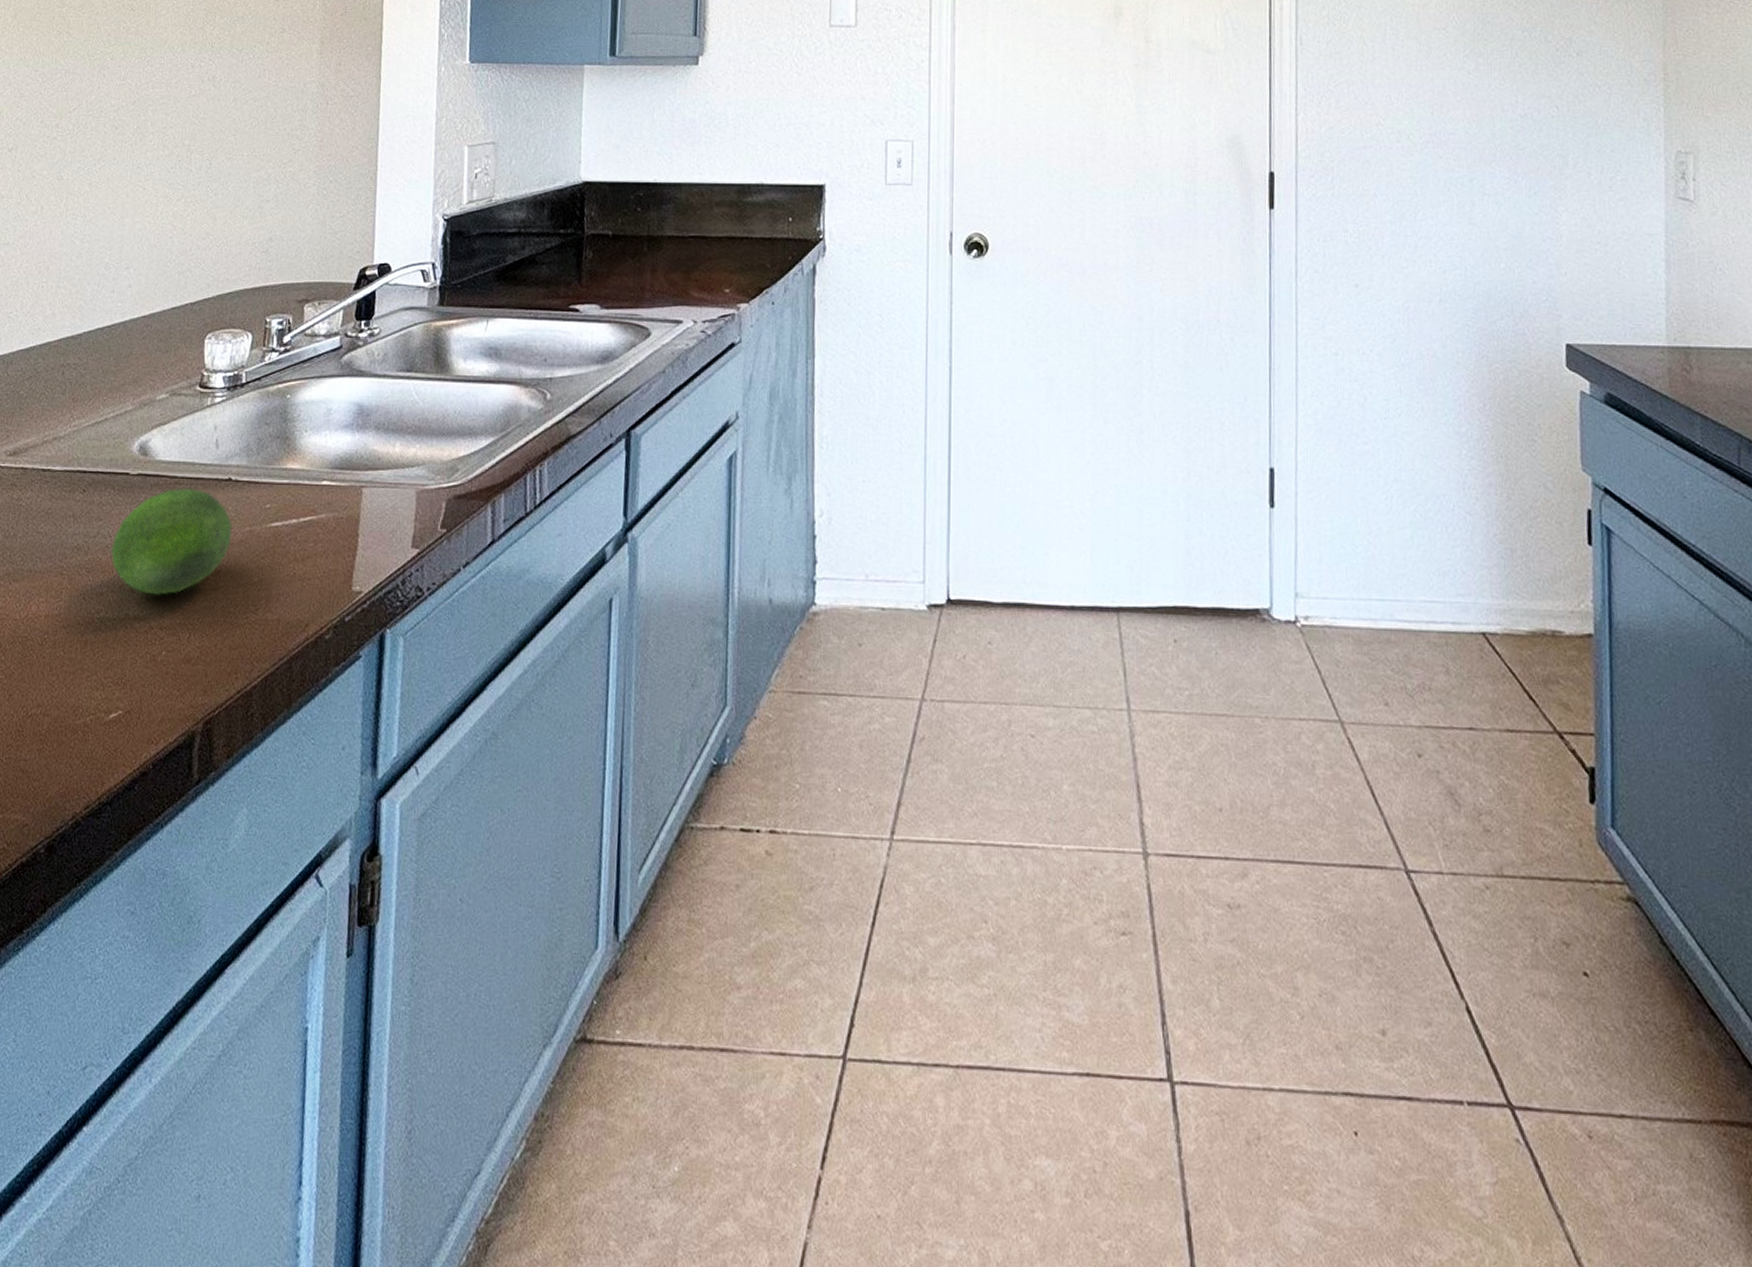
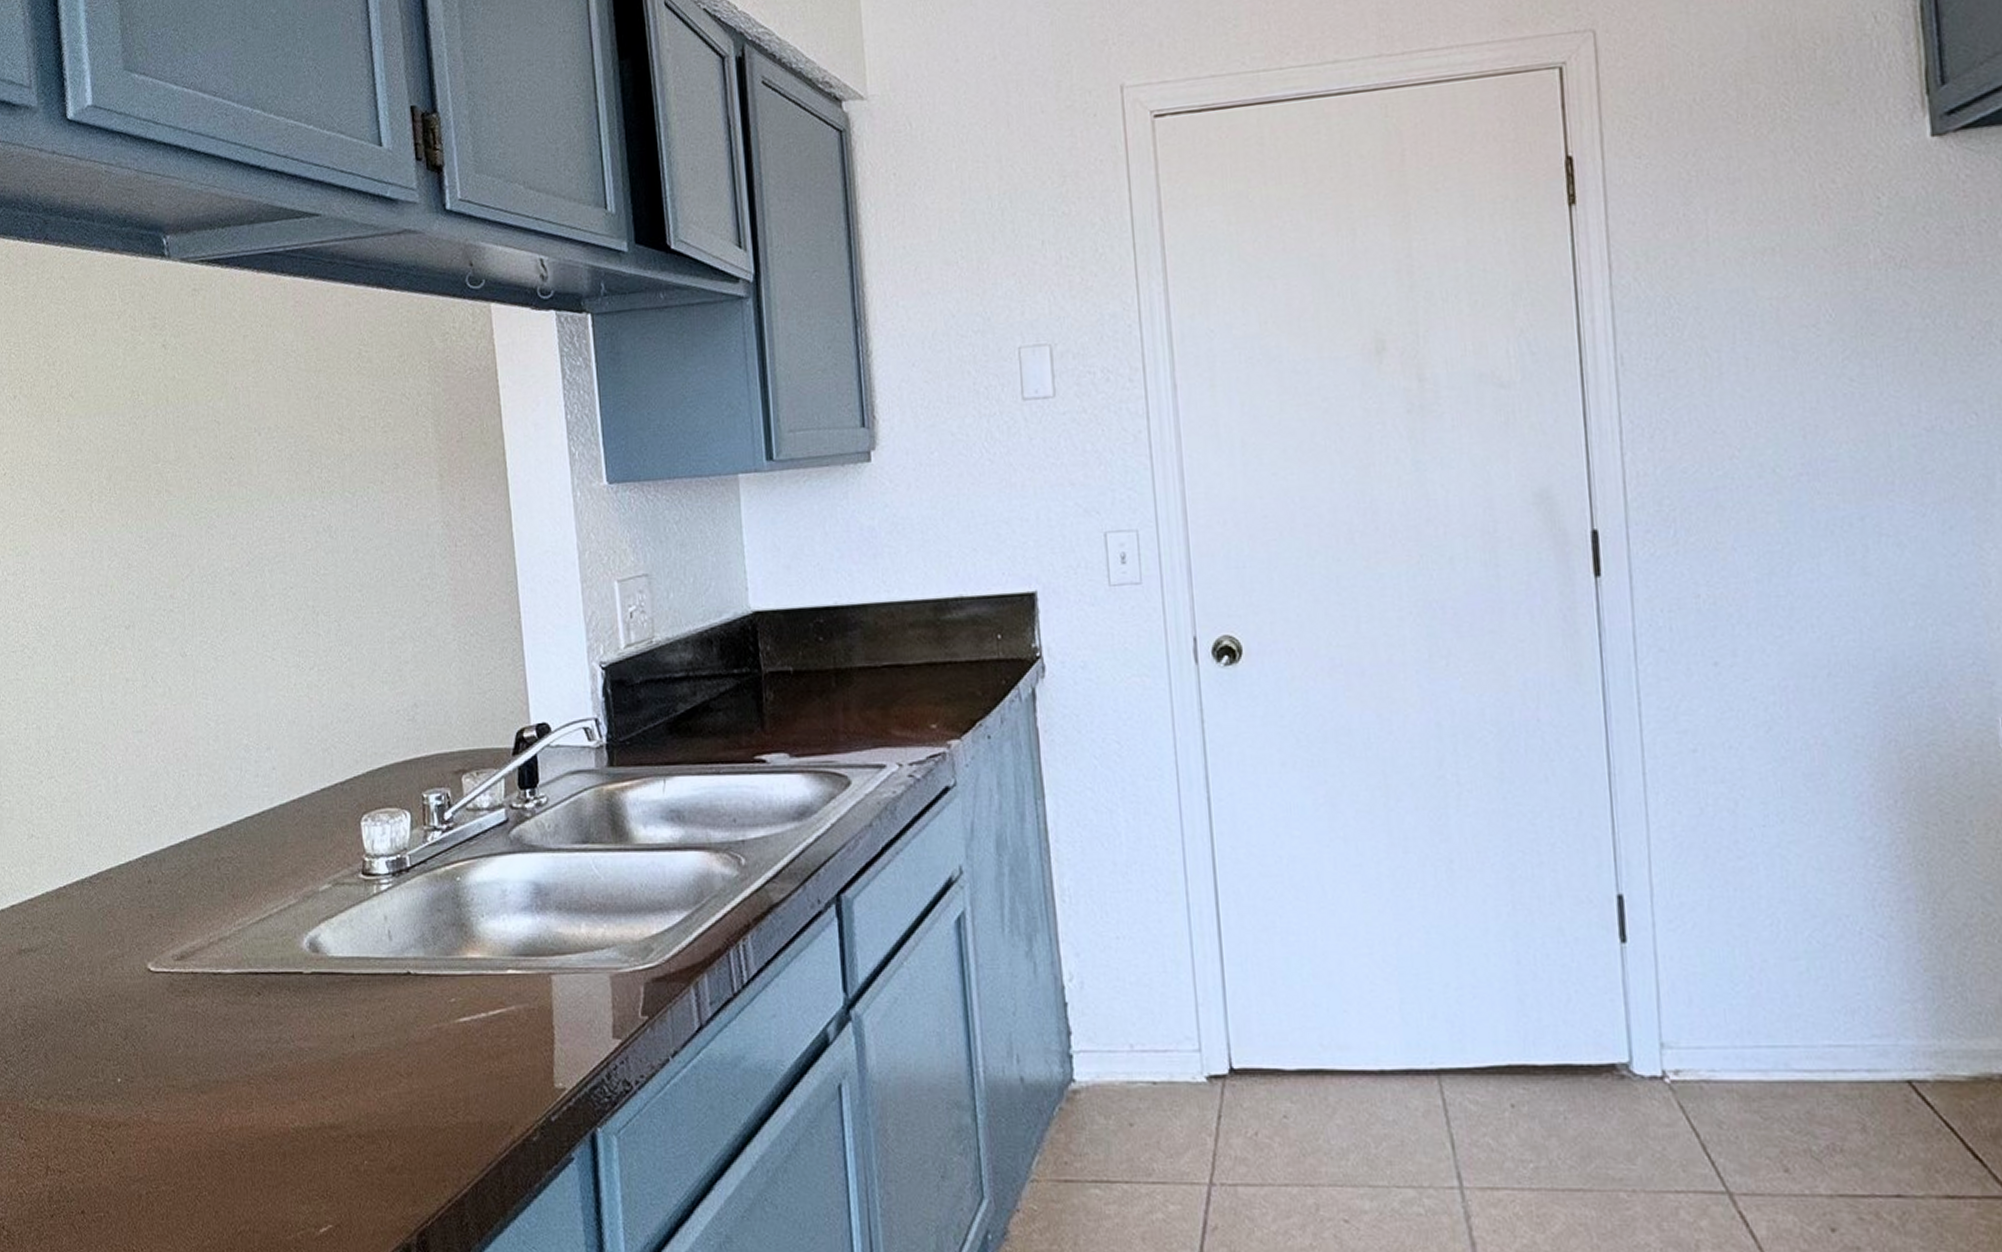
fruit: present [110,487,233,596] -> none [296,984,420,1102]

